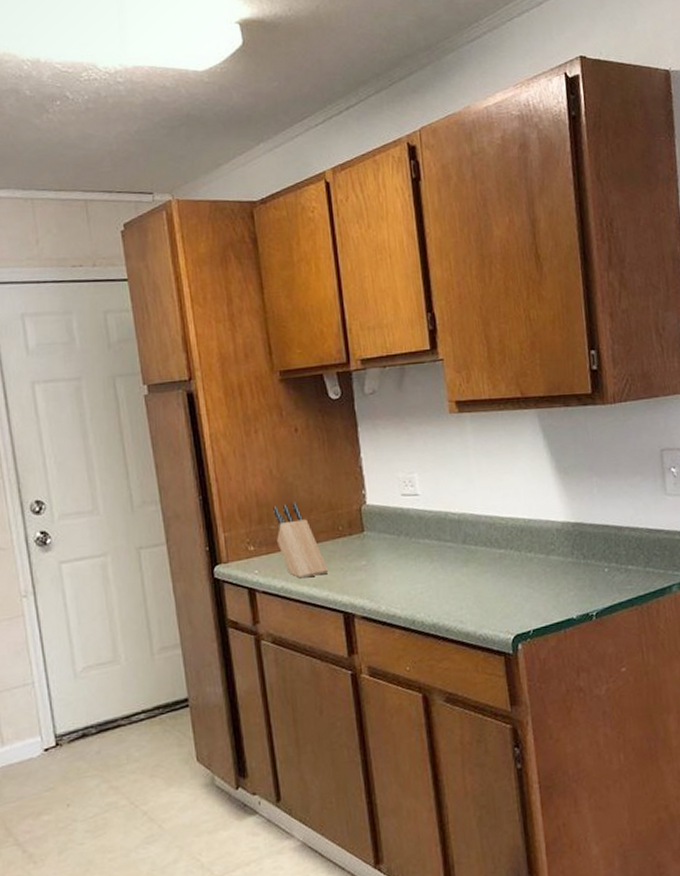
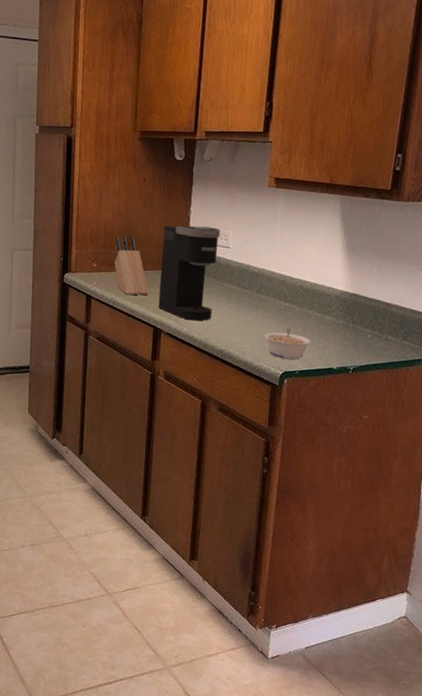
coffee maker: none [332,473,413,595] -> present [158,225,221,321]
legume: none [482,579,541,619] -> present [263,327,312,360]

